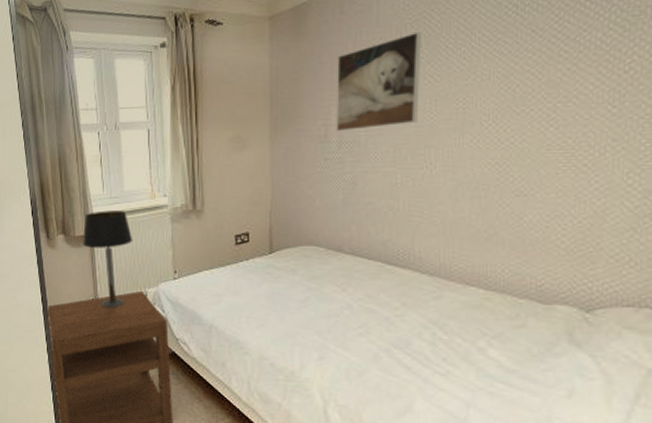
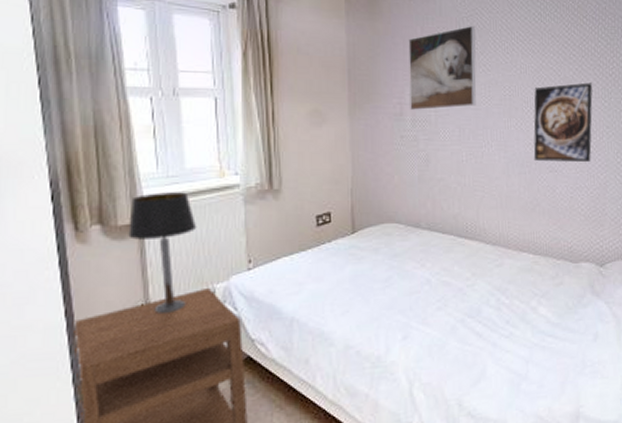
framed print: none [493,84,594,186] -> present [533,82,593,163]

